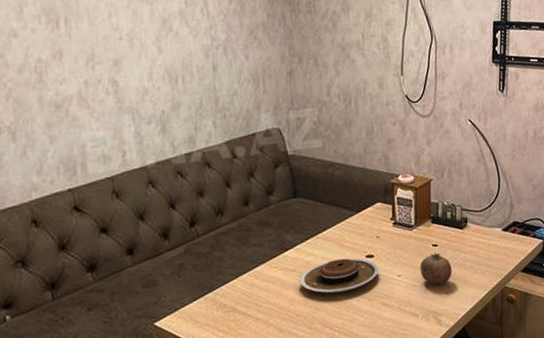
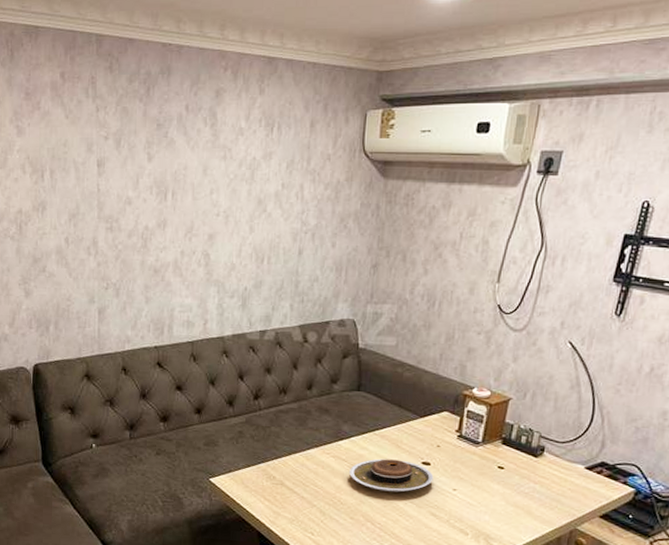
fruit: present [420,253,452,285] -> none [478,475,516,509]

